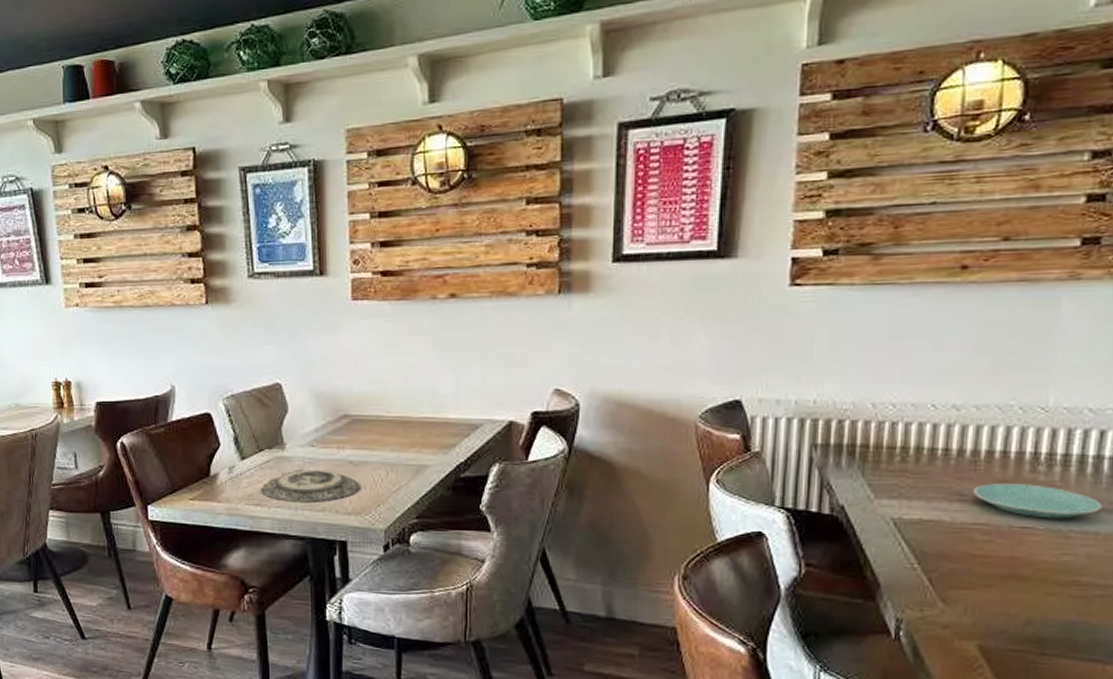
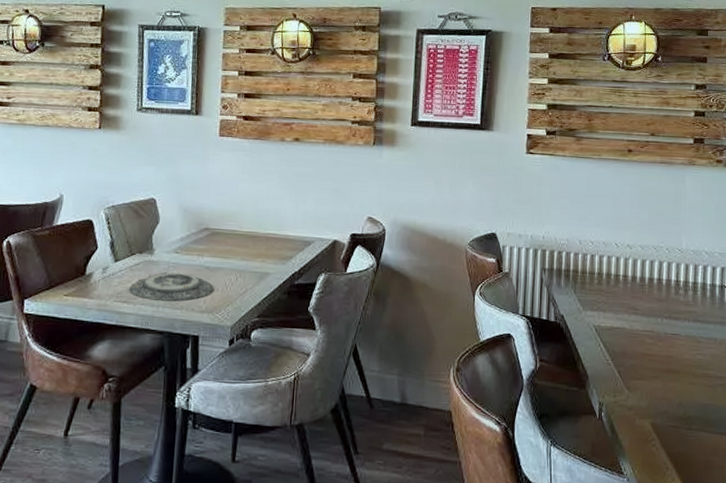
plate: present [972,484,1102,519] -> none [642,302,717,329]

